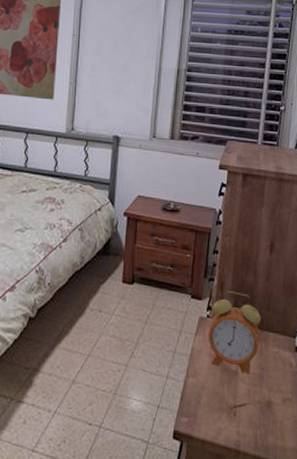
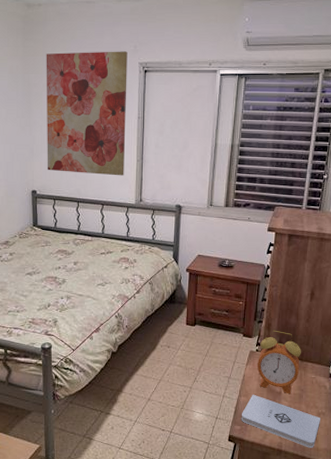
notepad: none [188,374,286,448] -> present [241,394,320,448]

